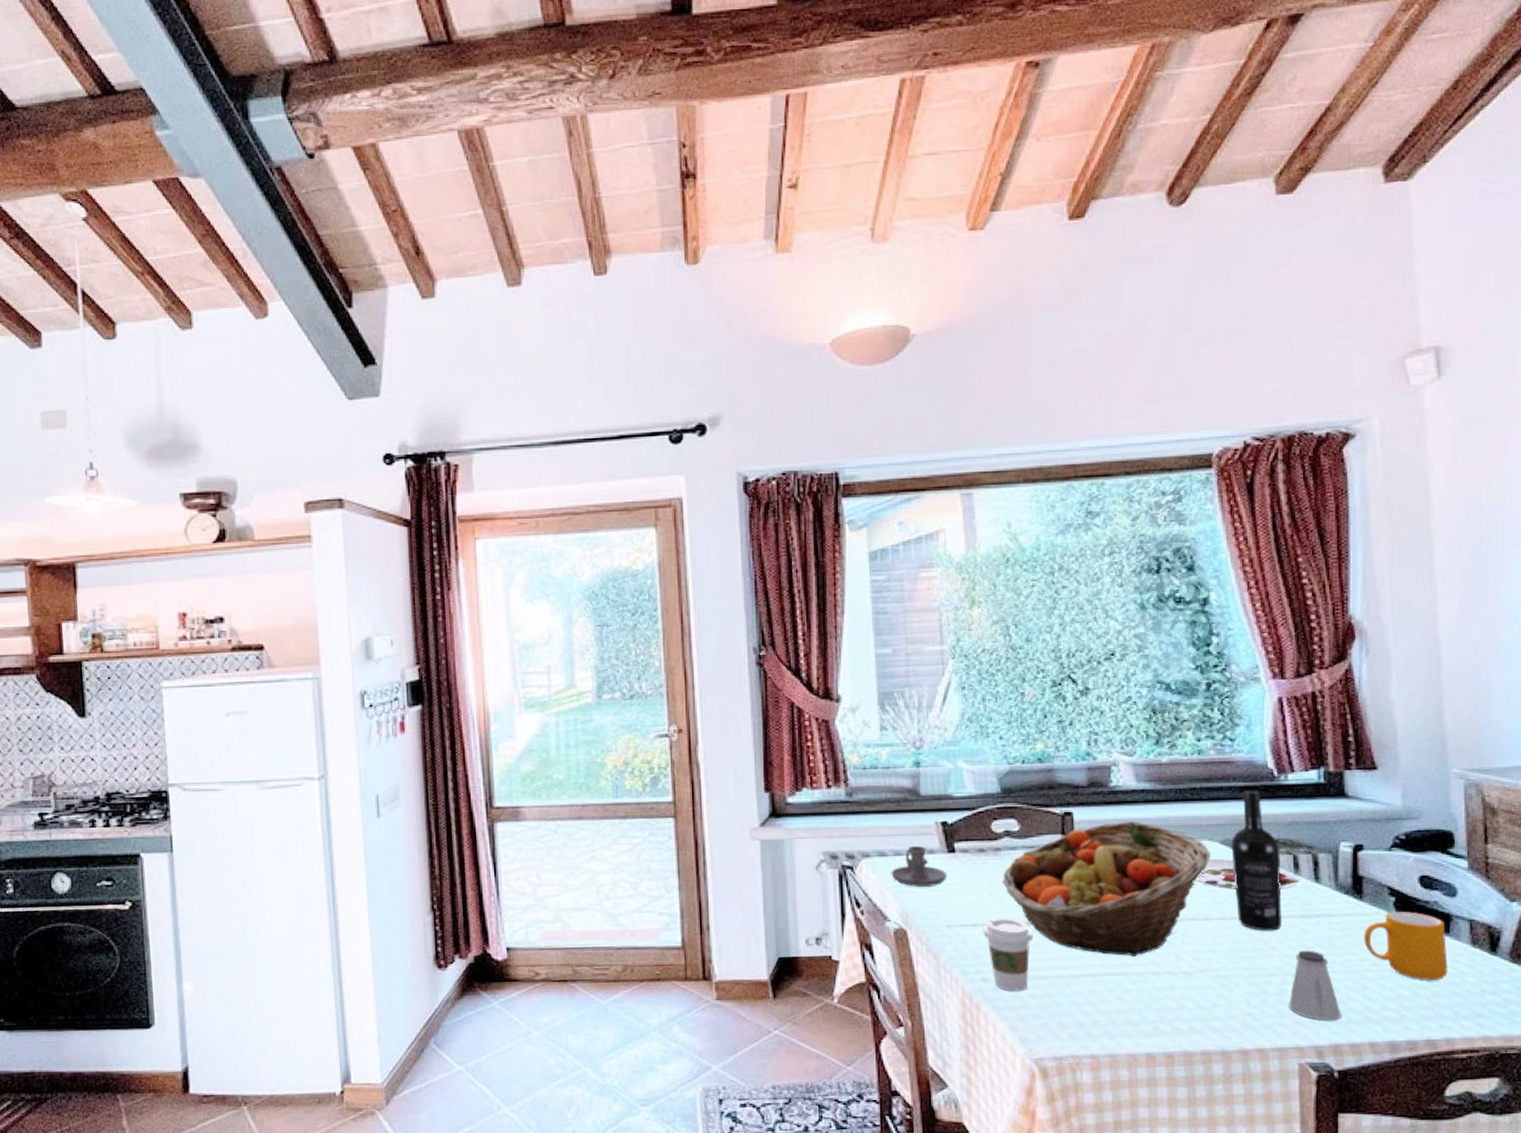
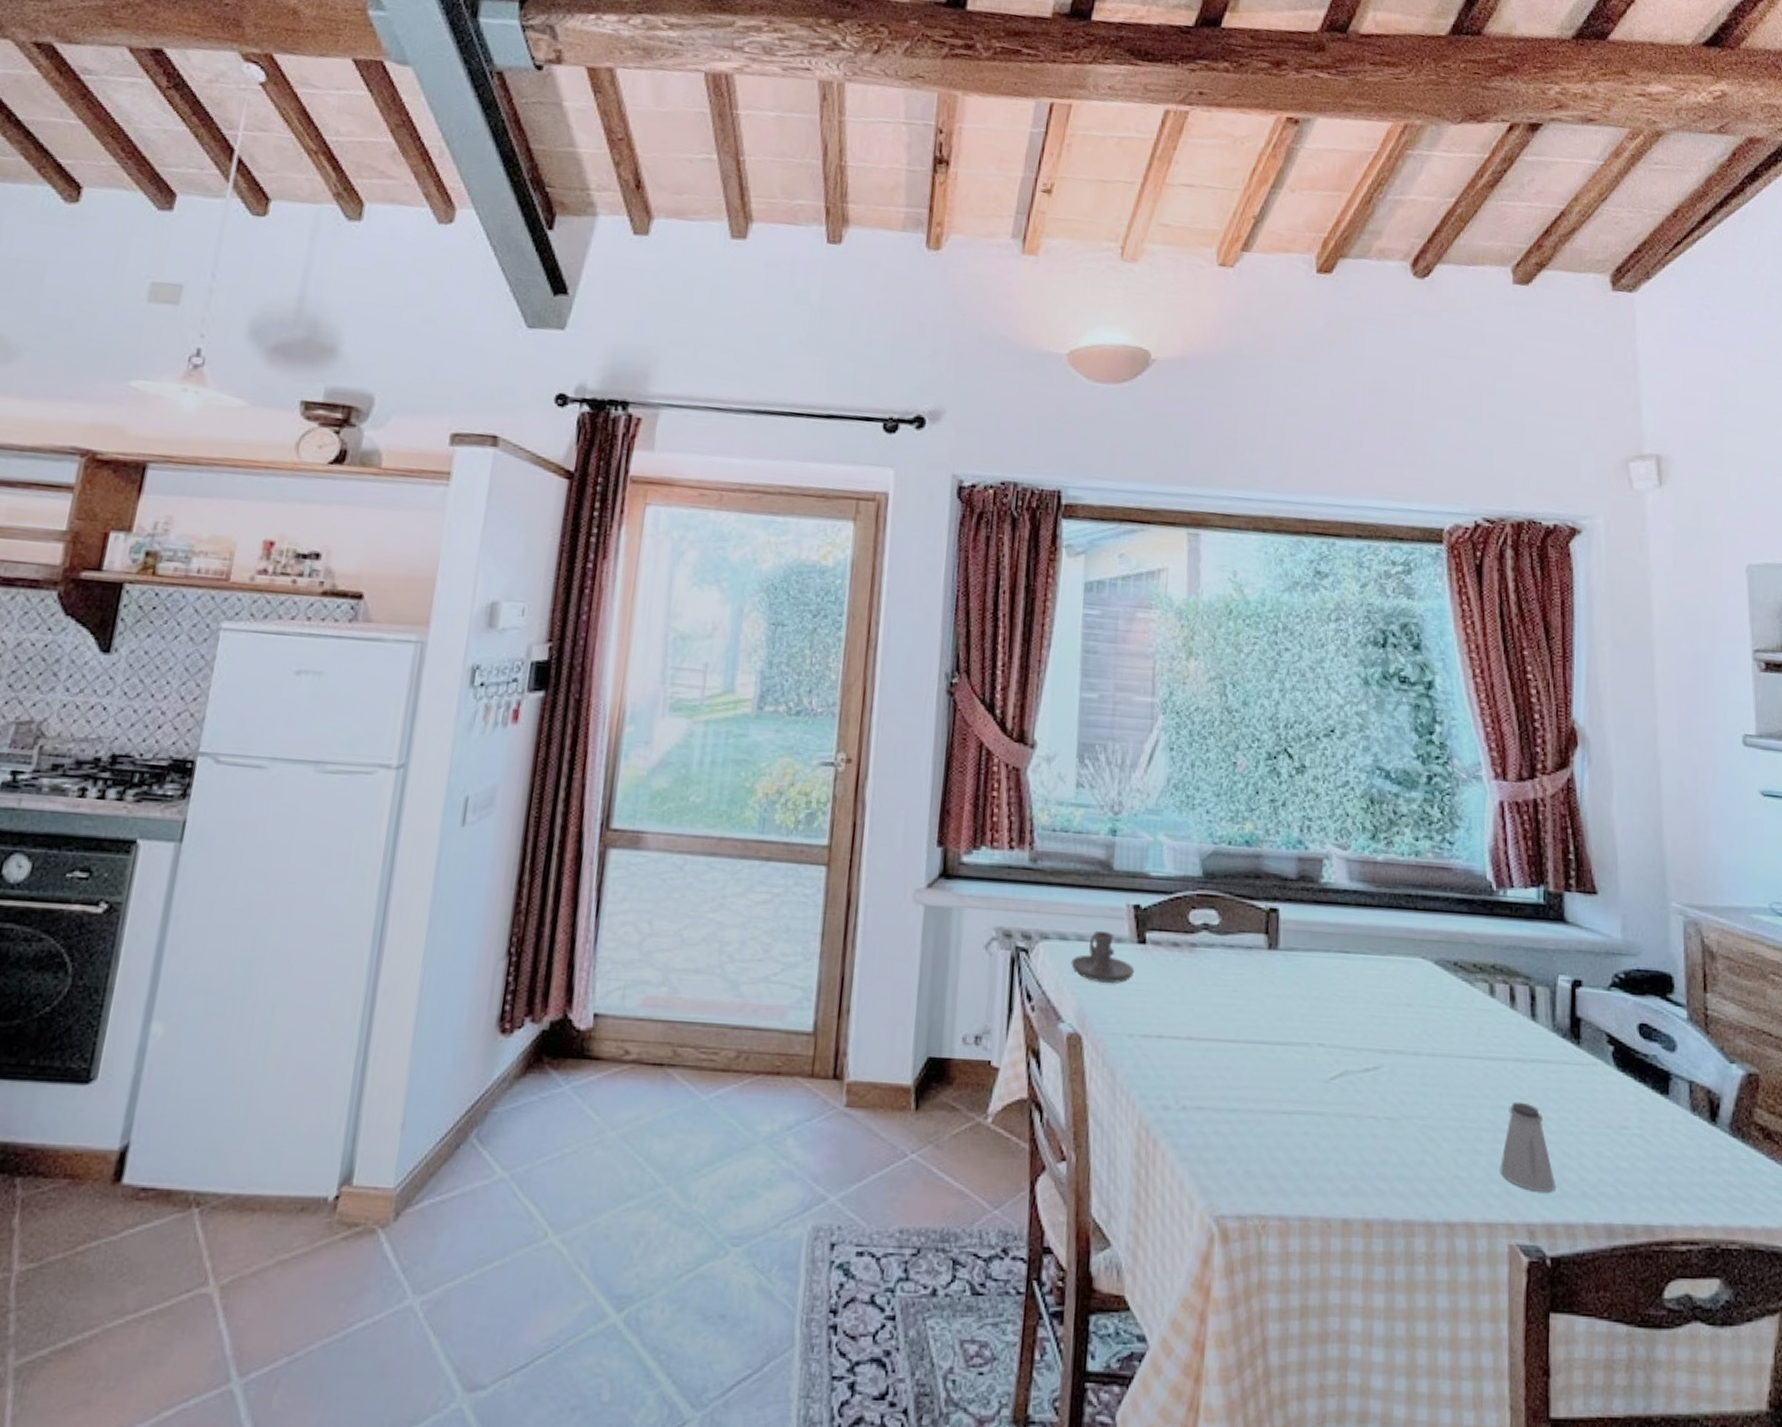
coffee cup: present [983,918,1033,991] -> none [1169,1030,1225,1126]
fruit basket: present [1002,821,1211,957] -> none [1195,926,1423,1093]
plate: present [1194,858,1300,889] -> none [1404,980,1516,1025]
wine bottle: present [1231,790,1283,931] -> none [1445,903,1497,1075]
mug: present [1364,911,1448,980] -> none [1581,1064,1667,1151]

